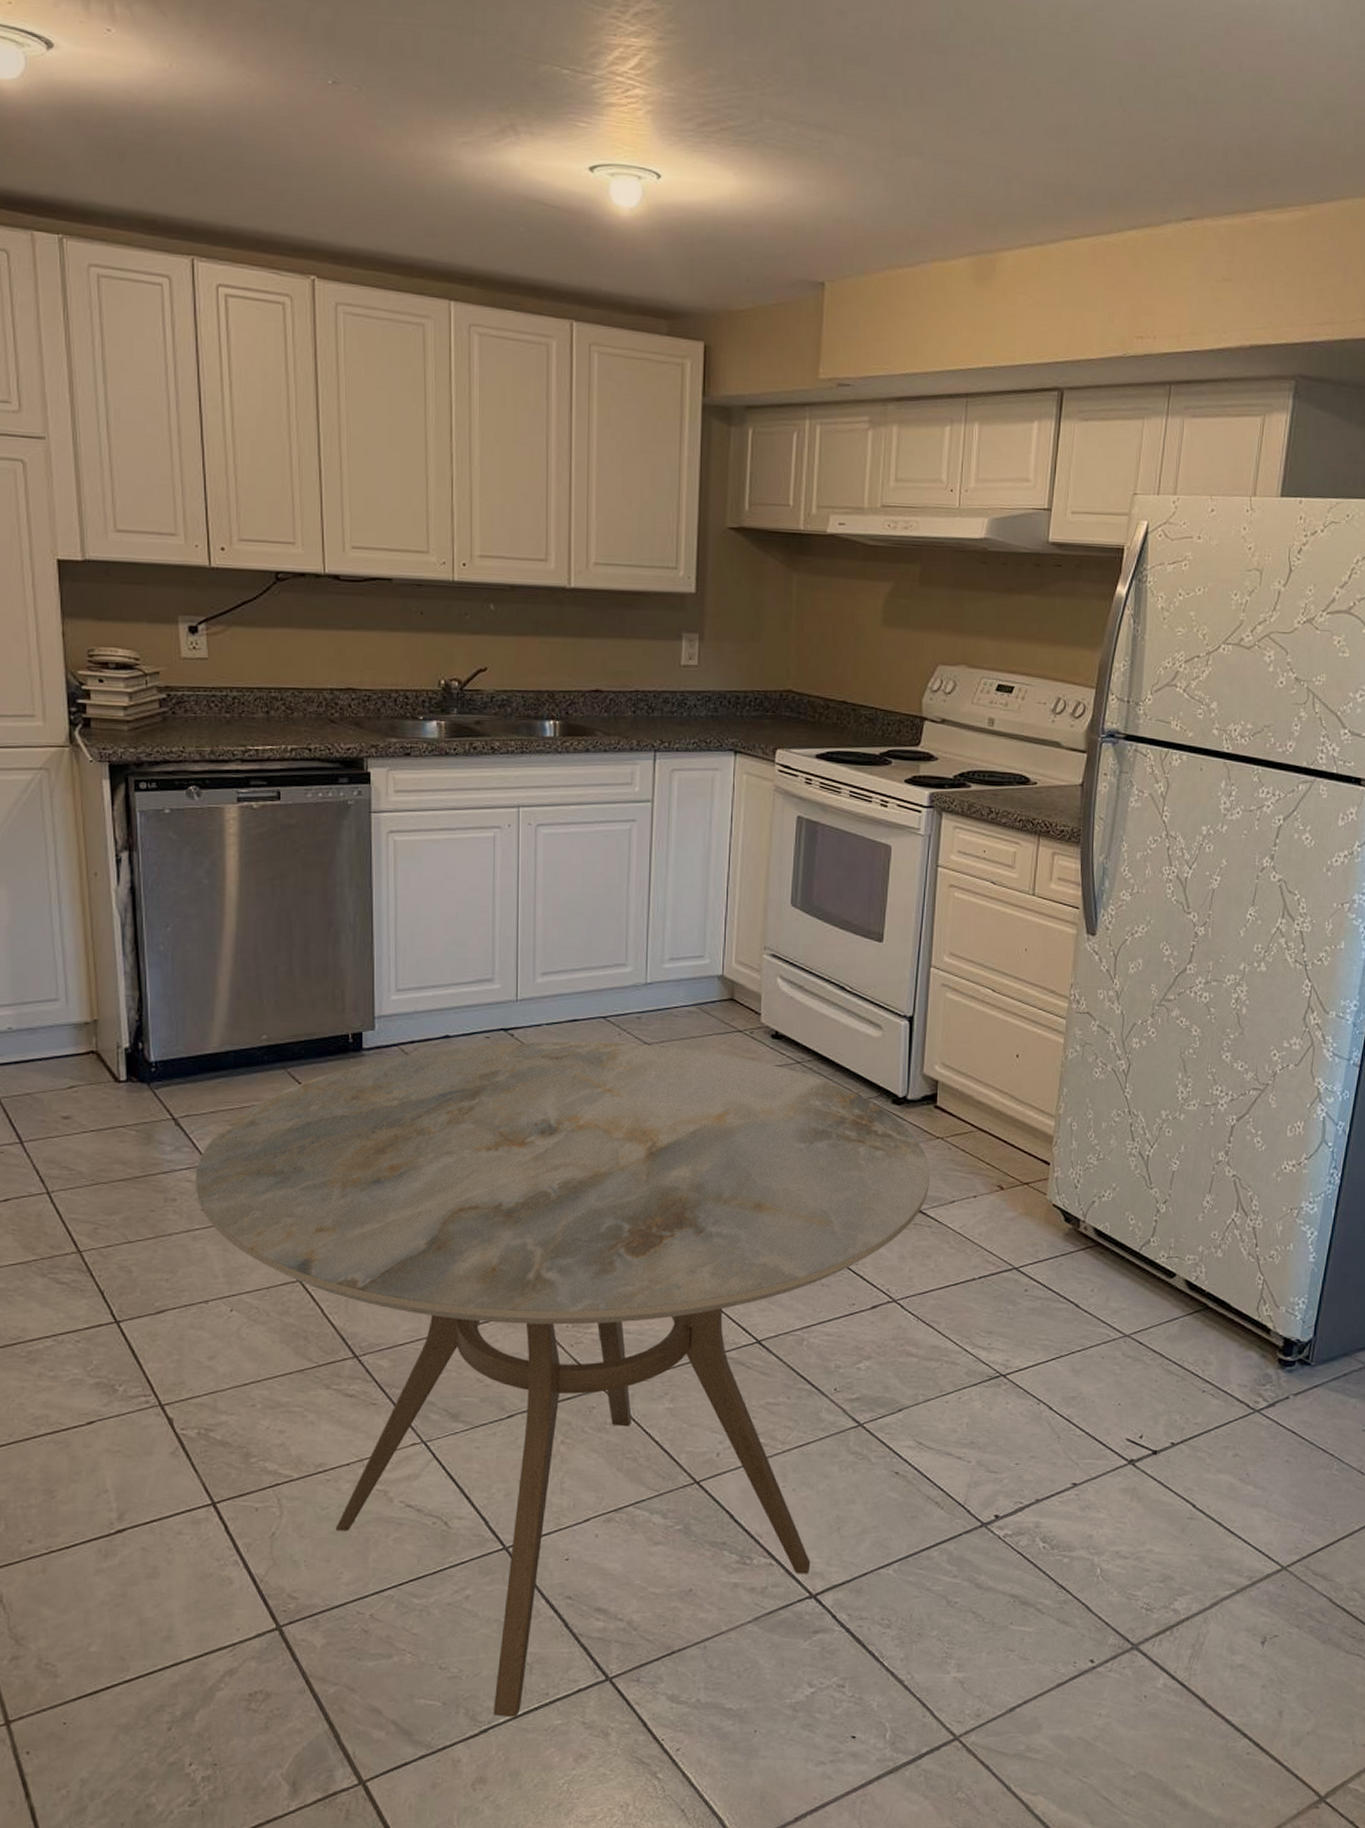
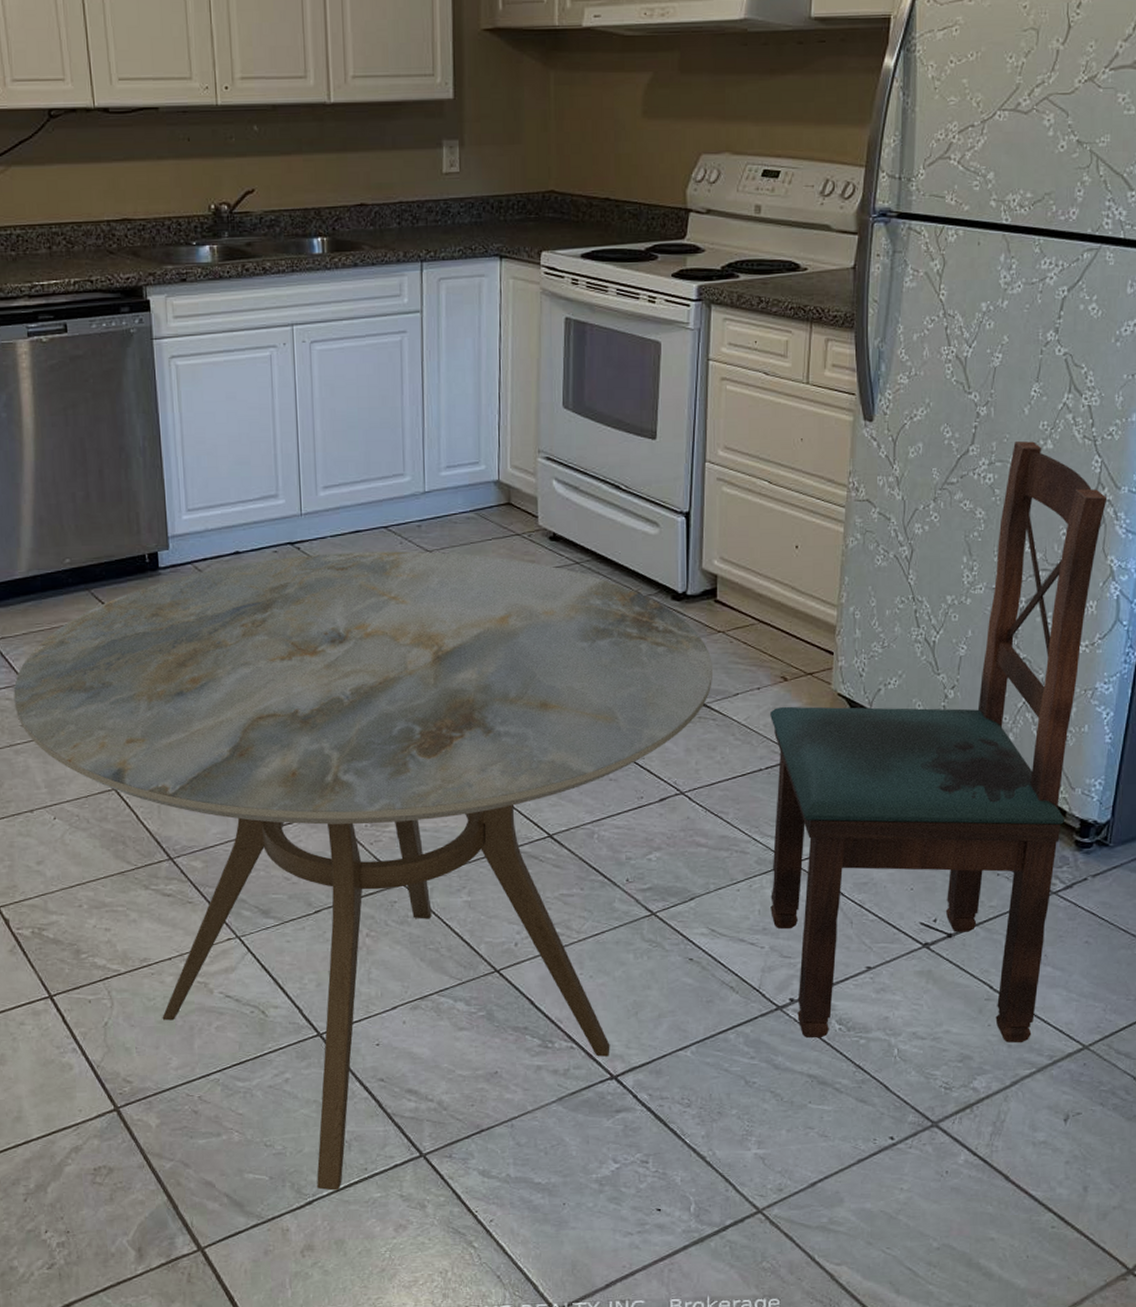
dining chair: none [979,963,1316,1564] -> present [770,441,1108,1043]

